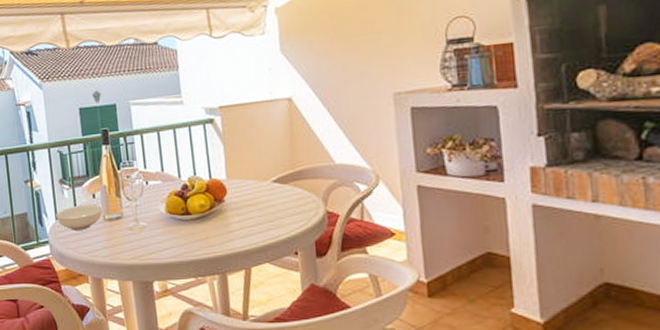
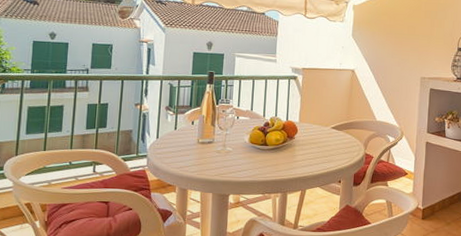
bowl: present [56,204,103,231] -> none [157,129,199,149]

